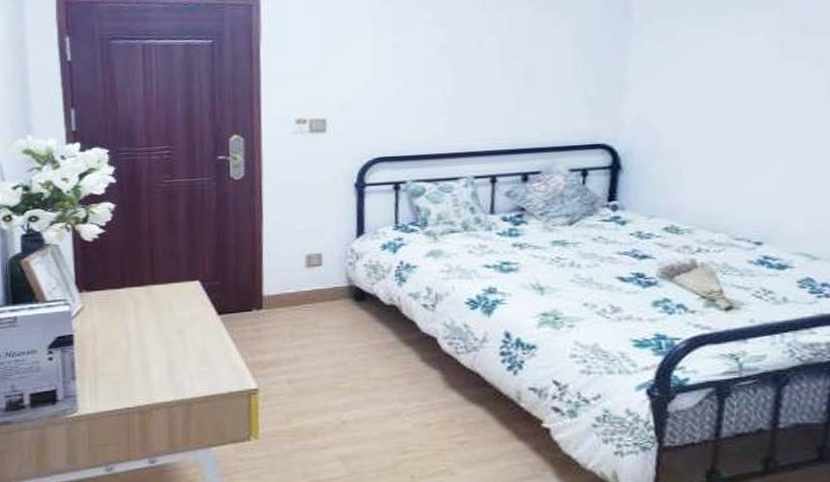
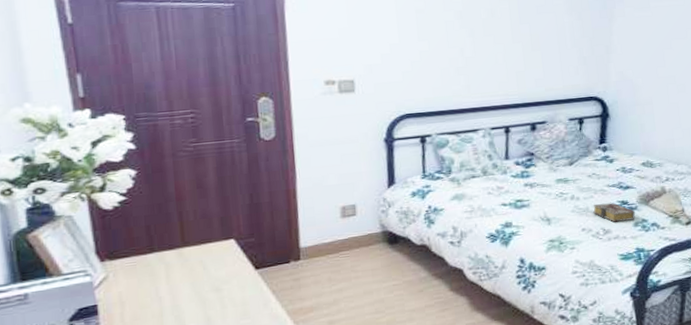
book: none [599,274,655,299] -> present [593,202,636,222]

